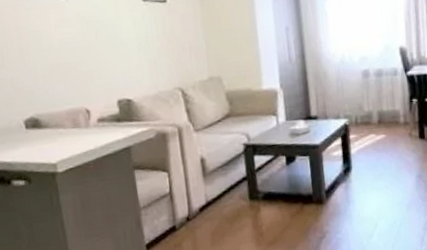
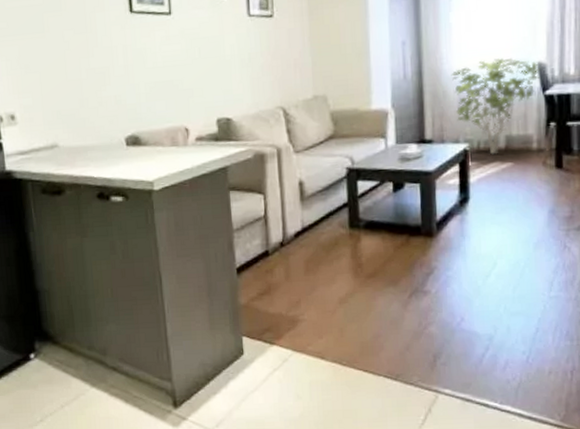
shrub: none [329,42,403,128] -> present [451,57,541,155]

